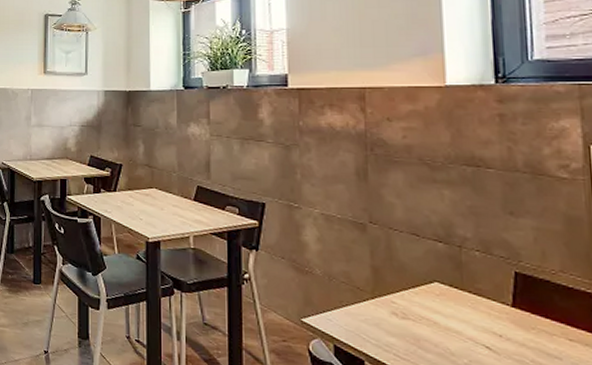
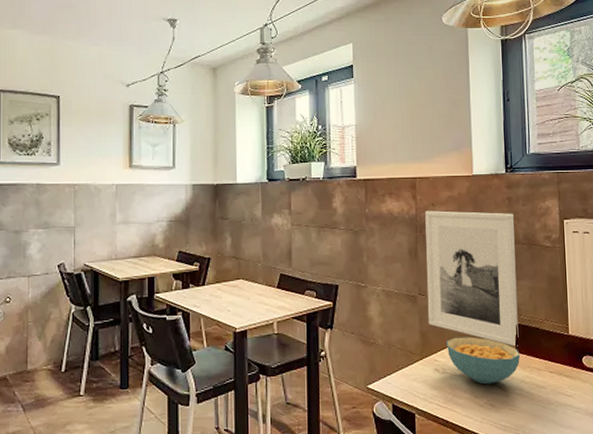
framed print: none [378,126,517,300] -> present [425,211,519,346]
cereal bowl: none [409,278,519,342] -> present [447,337,520,385]

